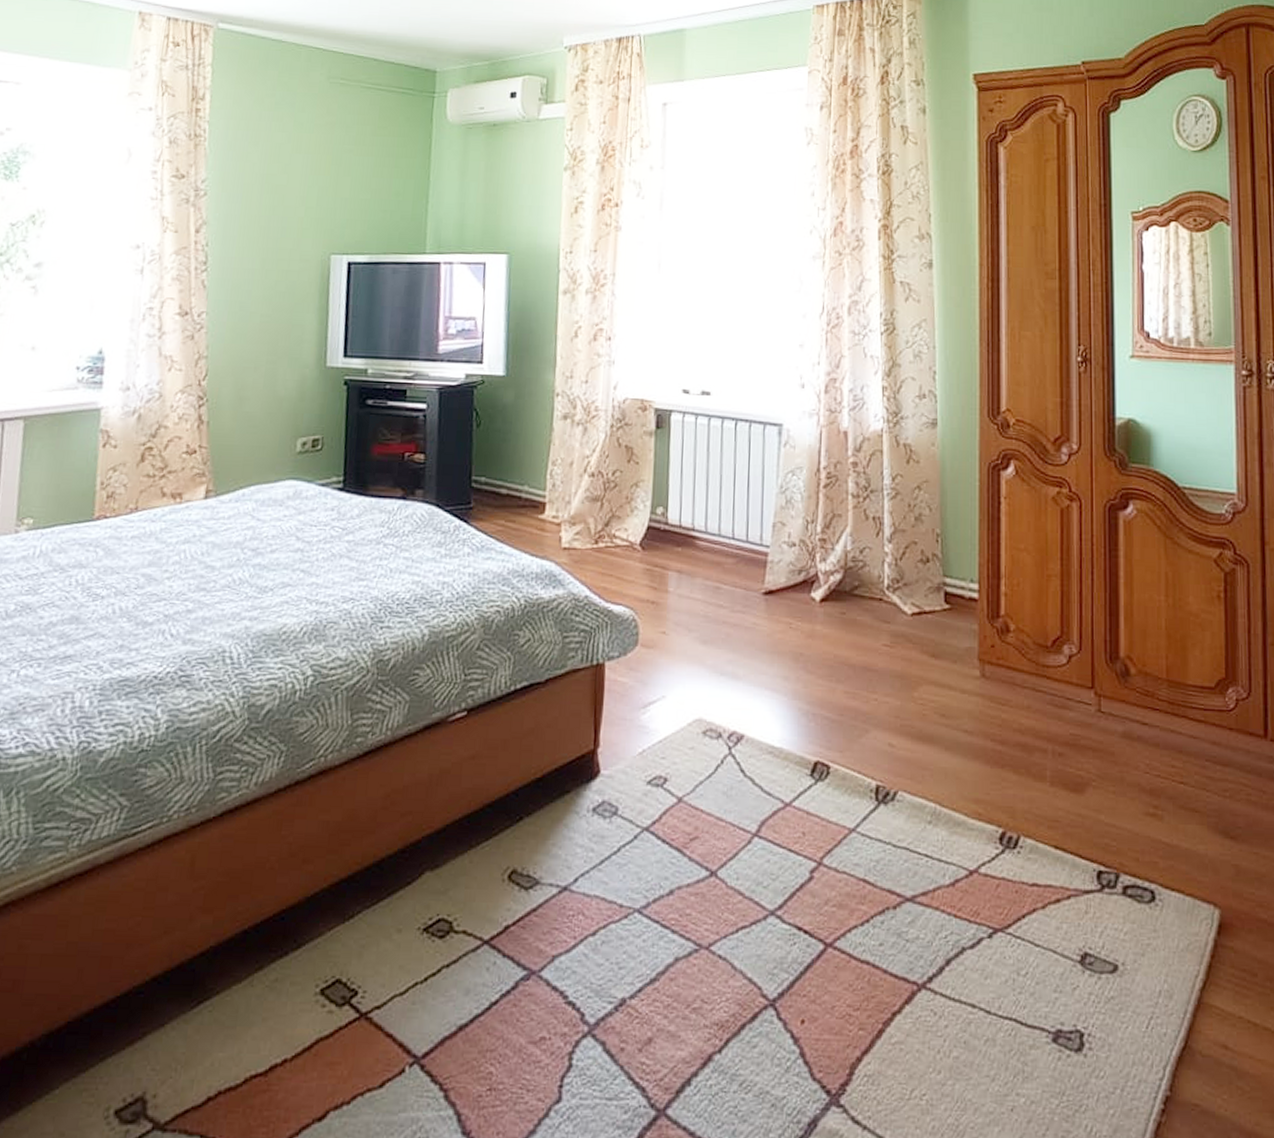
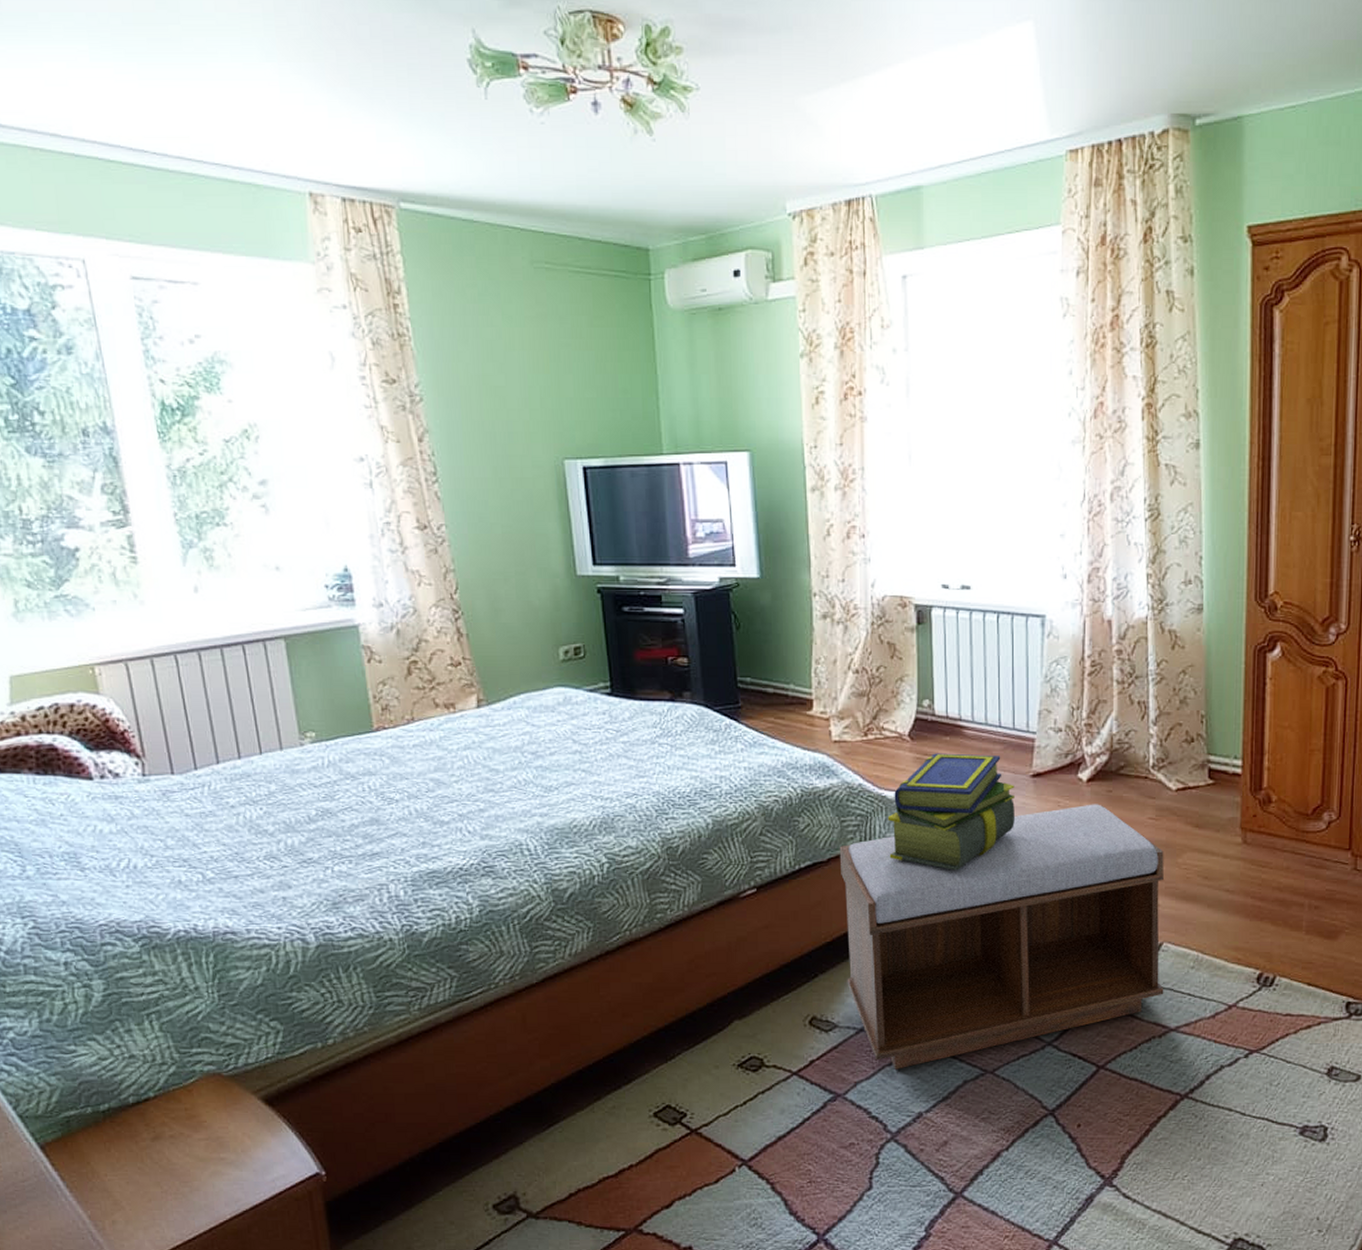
bench: none [554,626,899,941] -> present [839,804,1164,1069]
stack of books: none [611,565,746,698] -> present [887,753,1015,871]

